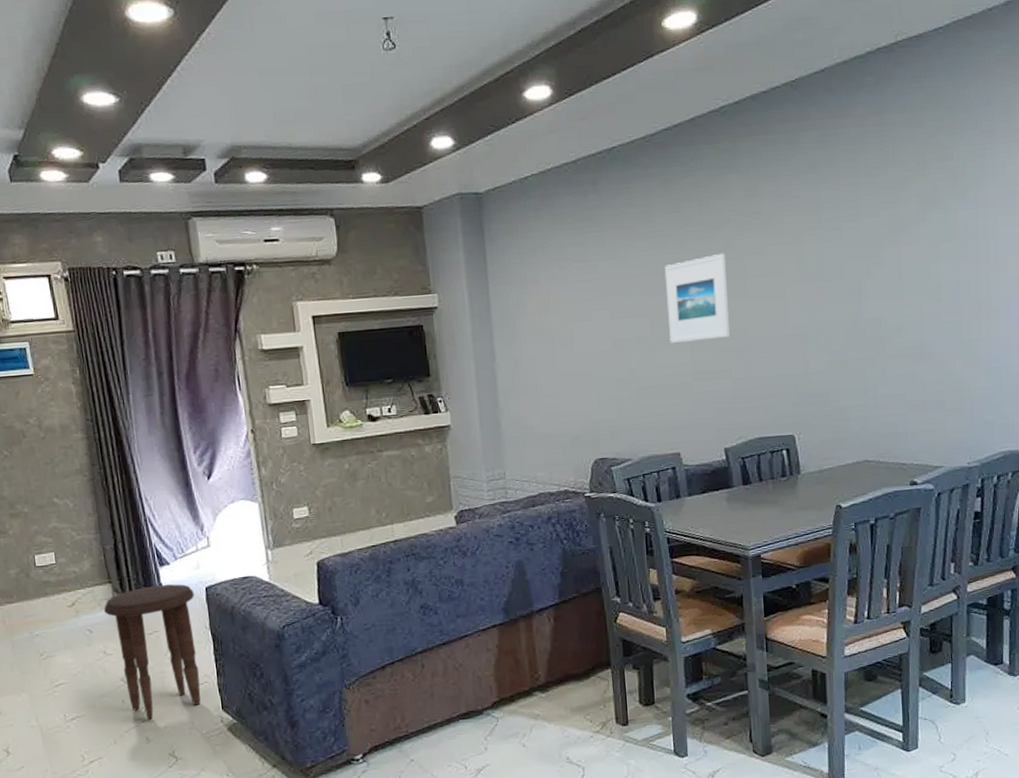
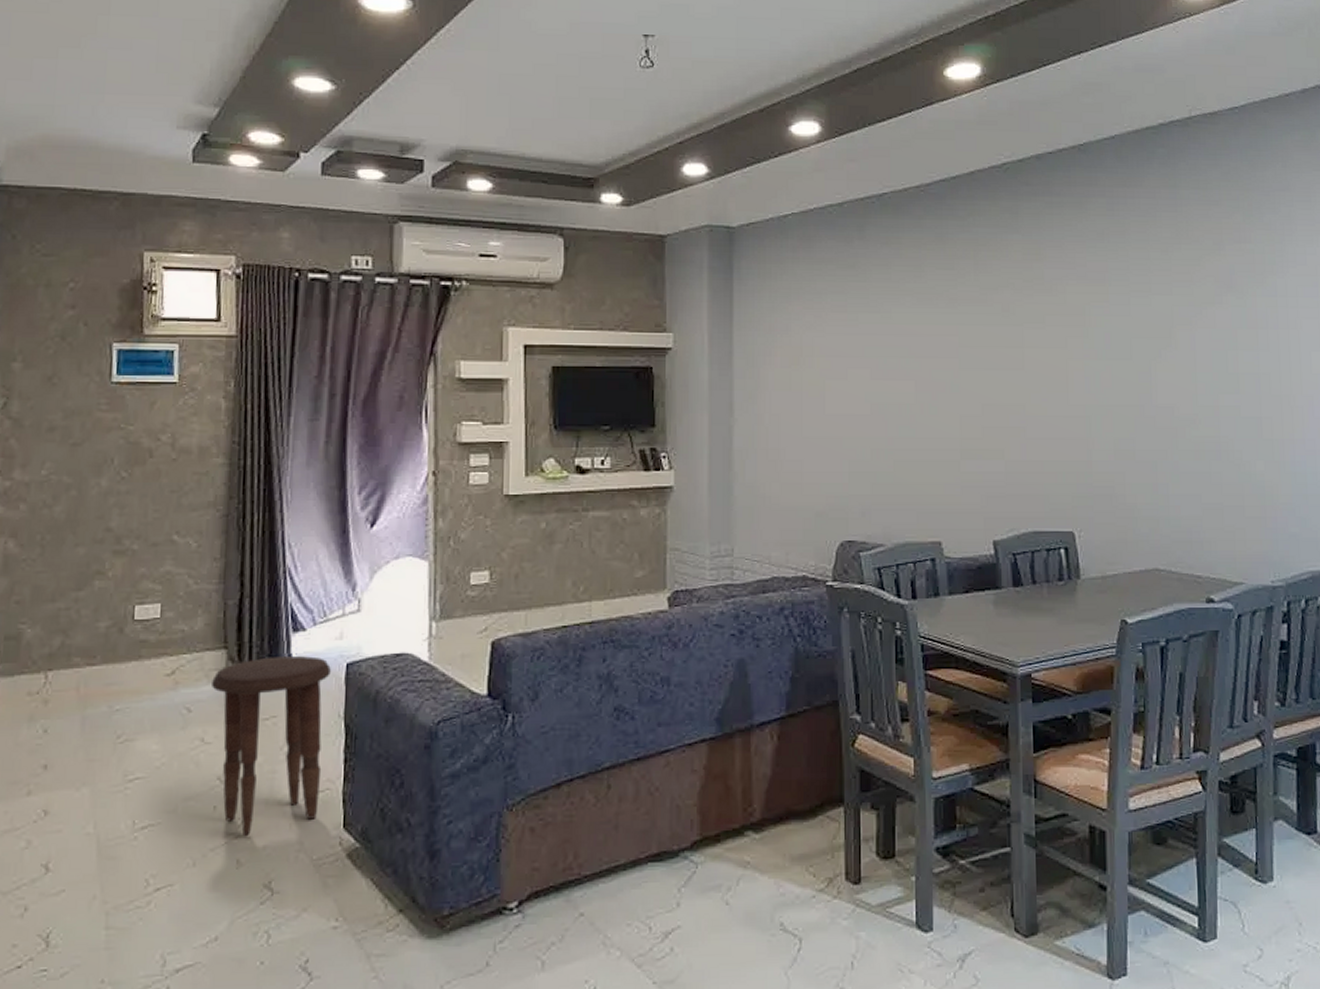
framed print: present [664,253,731,343] -> none [933,318,1005,414]

